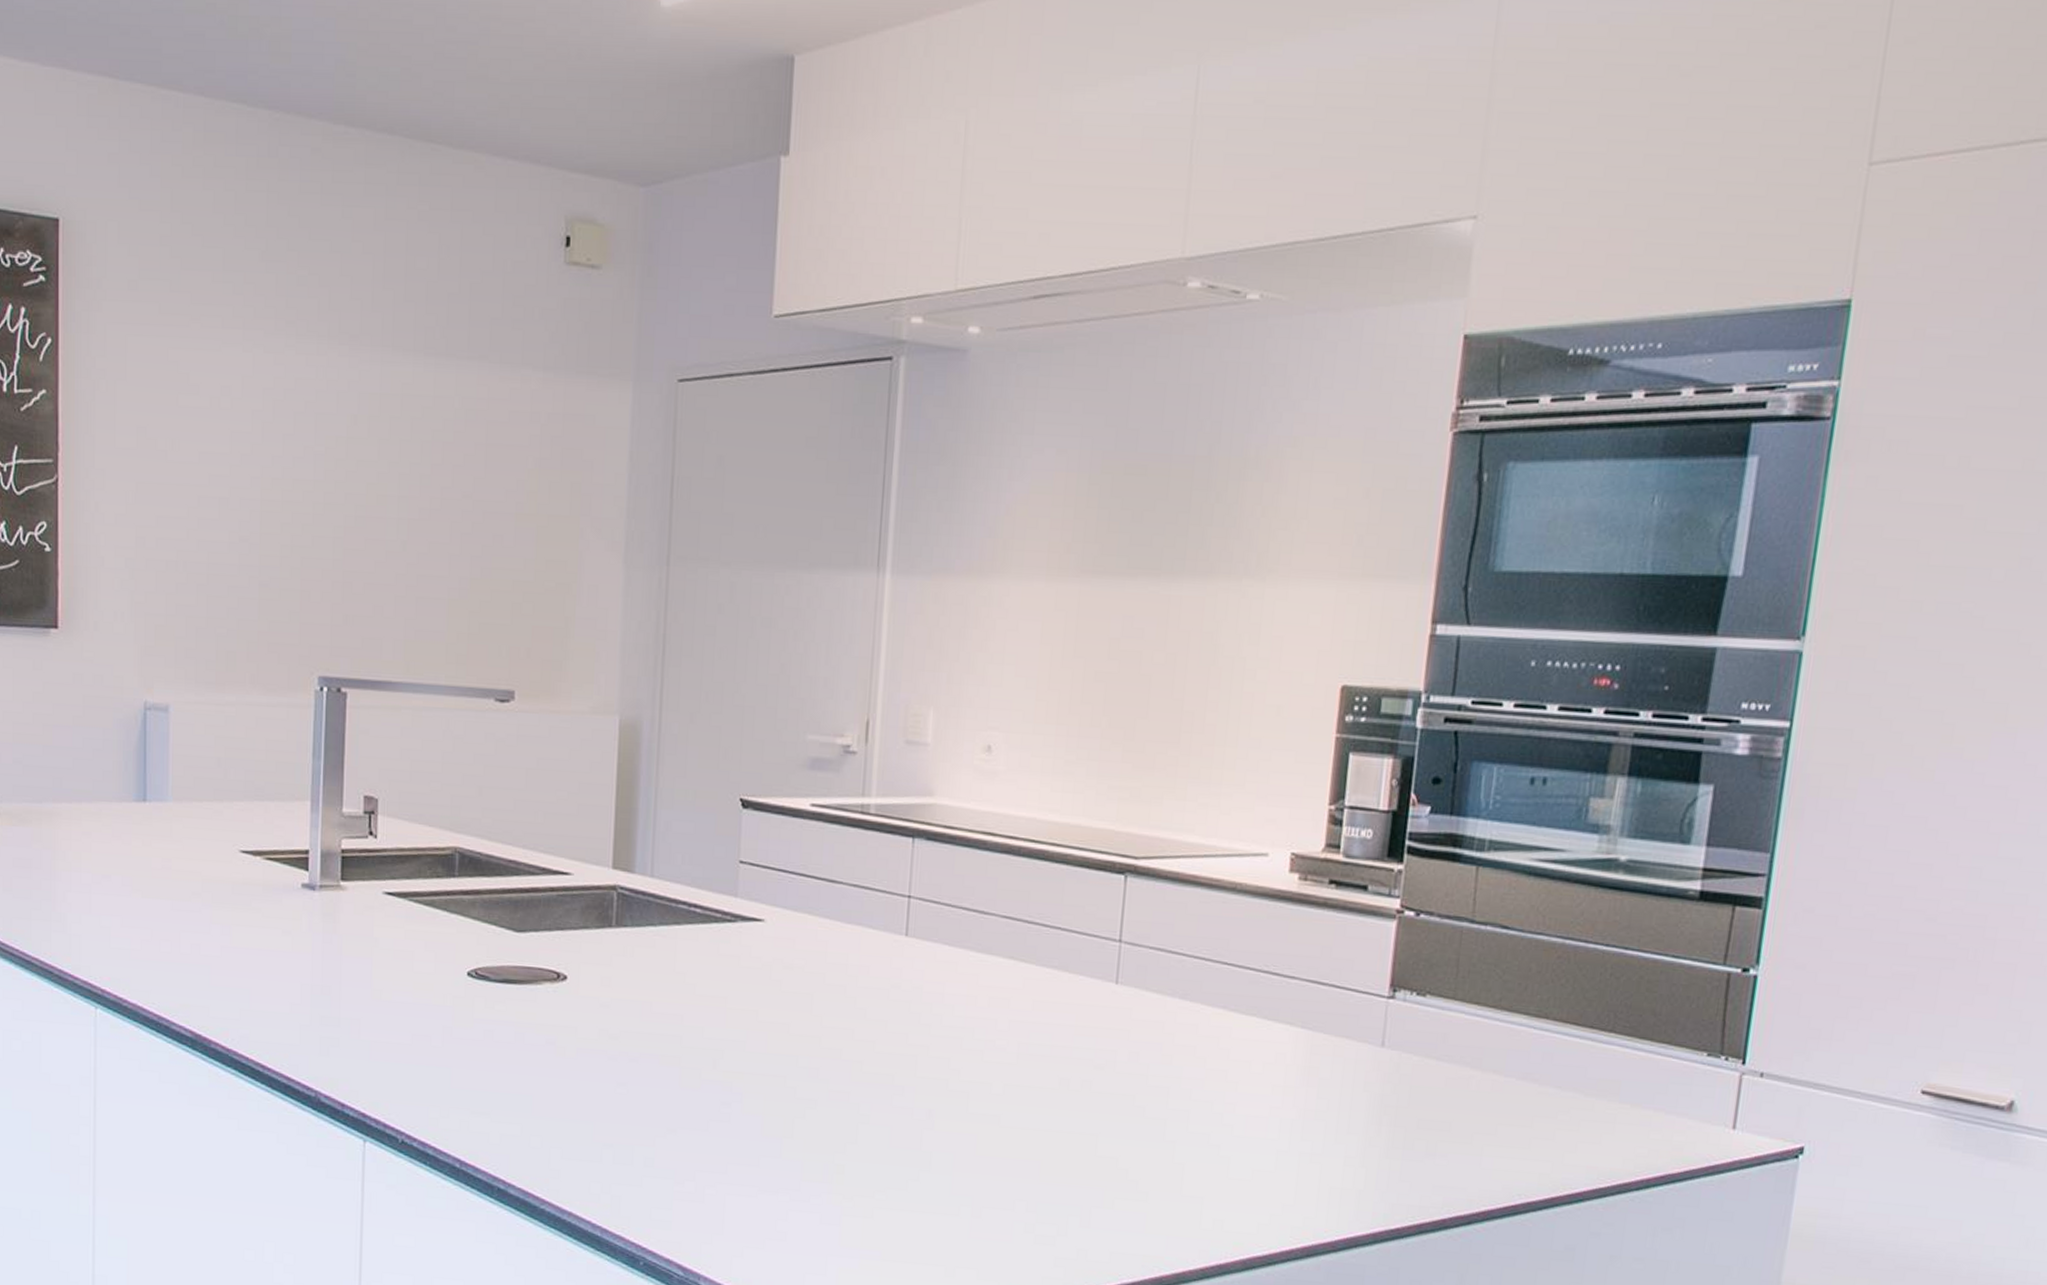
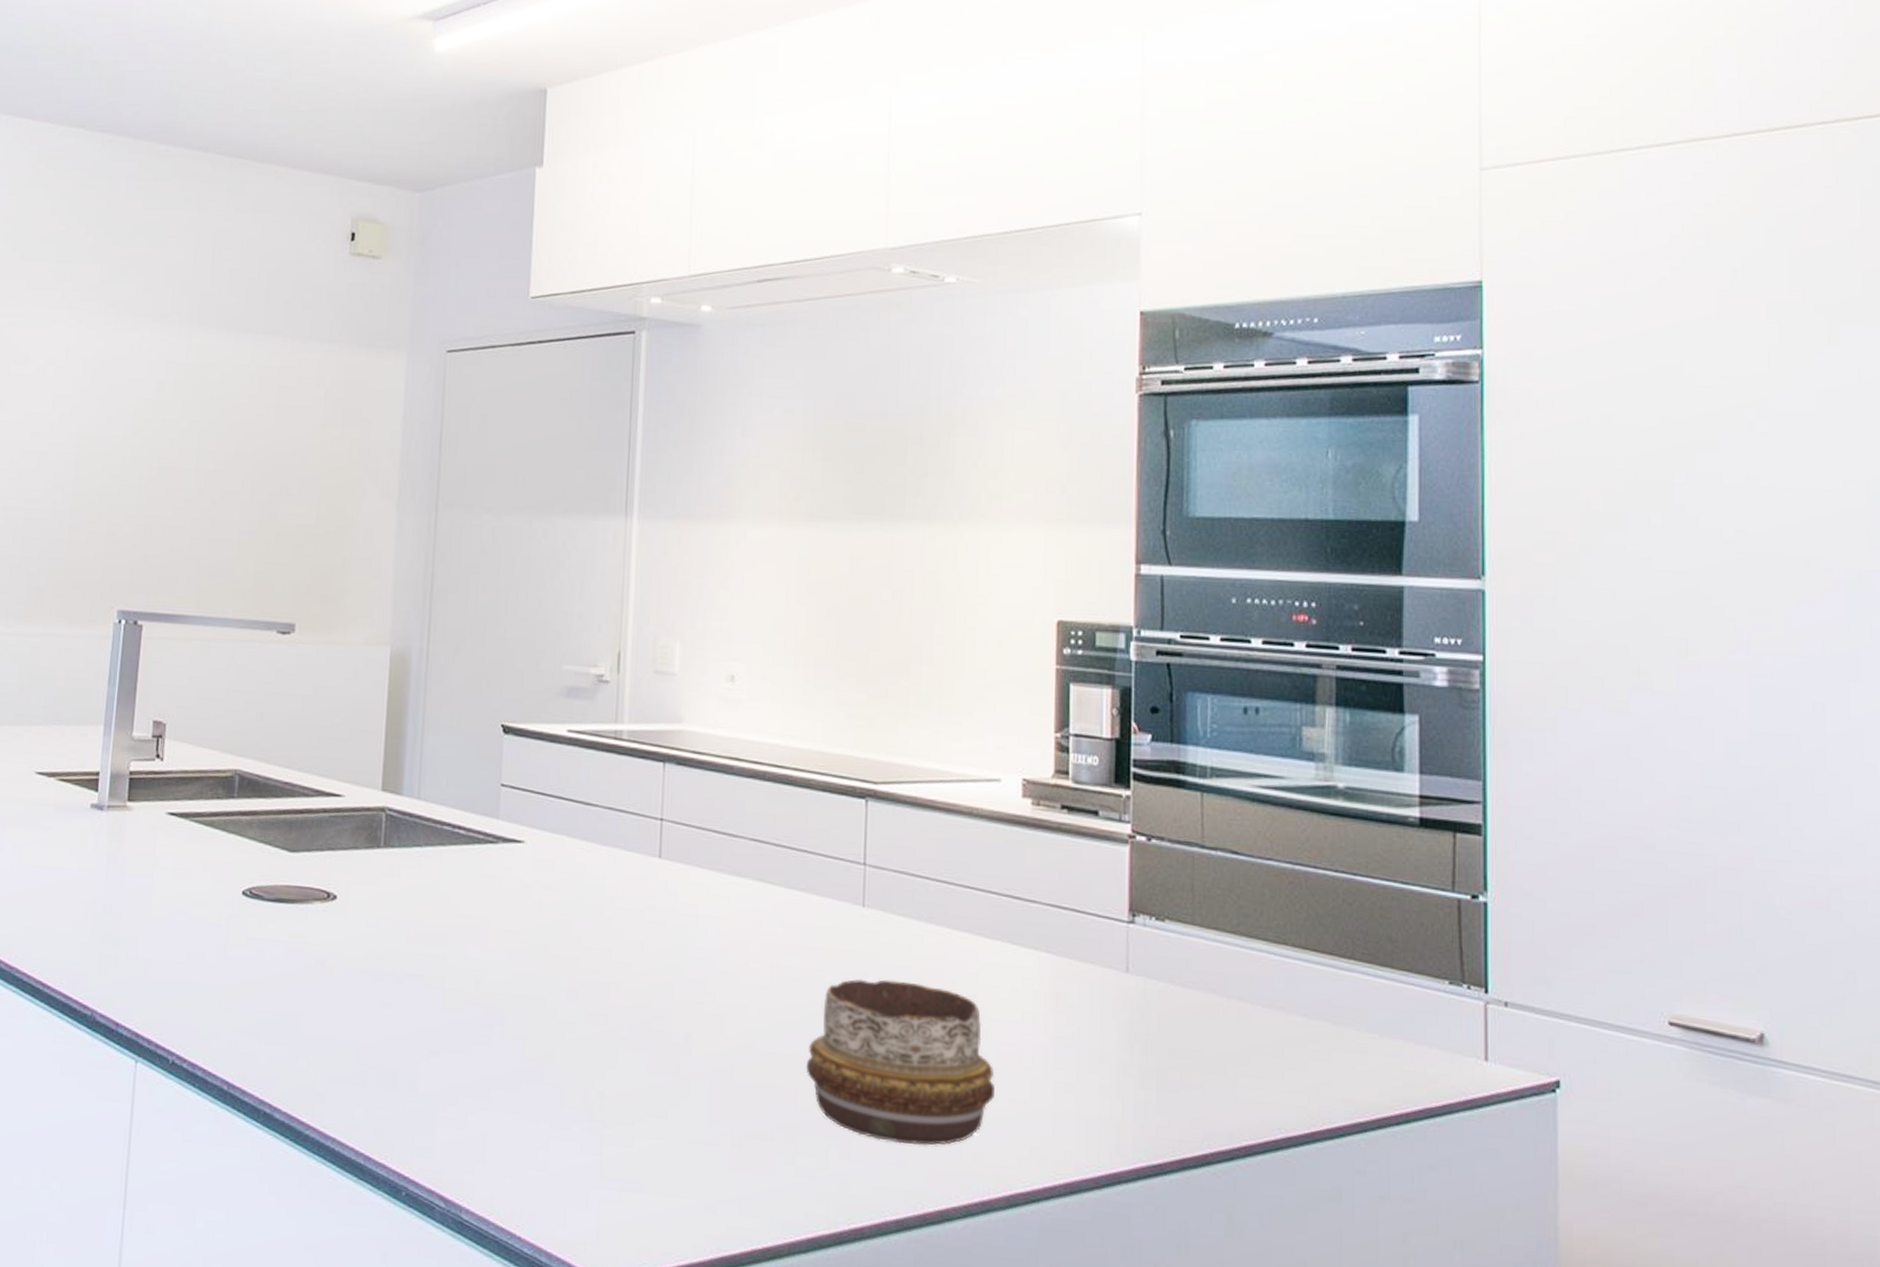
decorative bowl: none [1050,1055,1240,1213] -> present [806,978,995,1145]

